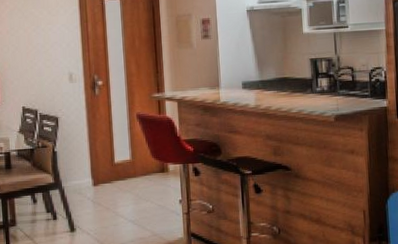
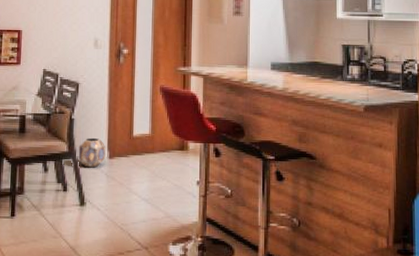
planter: none [64,168,91,196] -> present [78,138,106,168]

